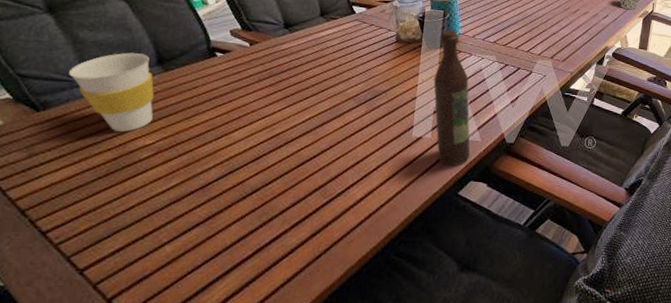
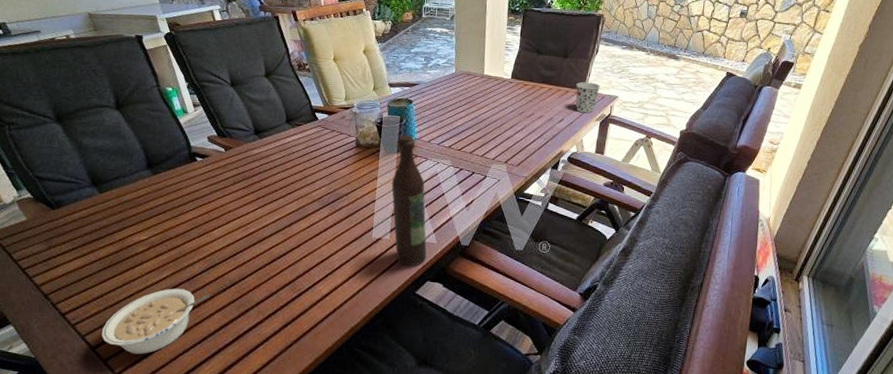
cup: present [69,52,154,132] -> none [76,157,146,228]
legume: none [92,198,227,276] -> present [102,288,210,355]

